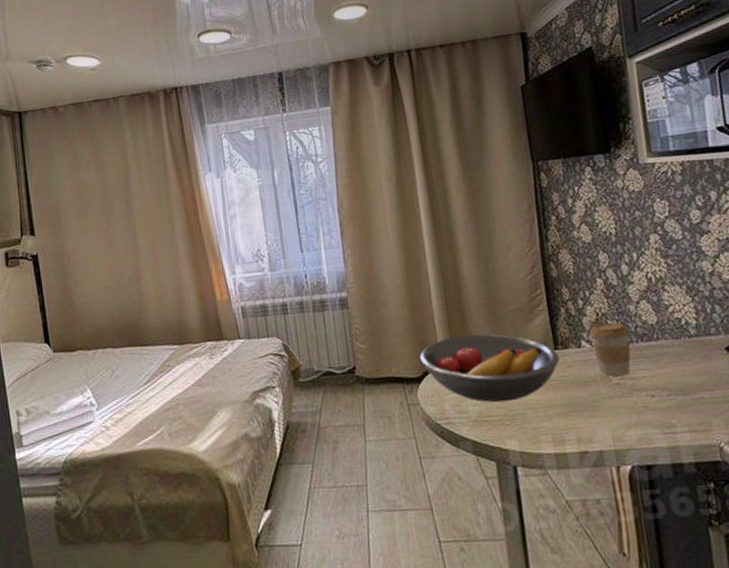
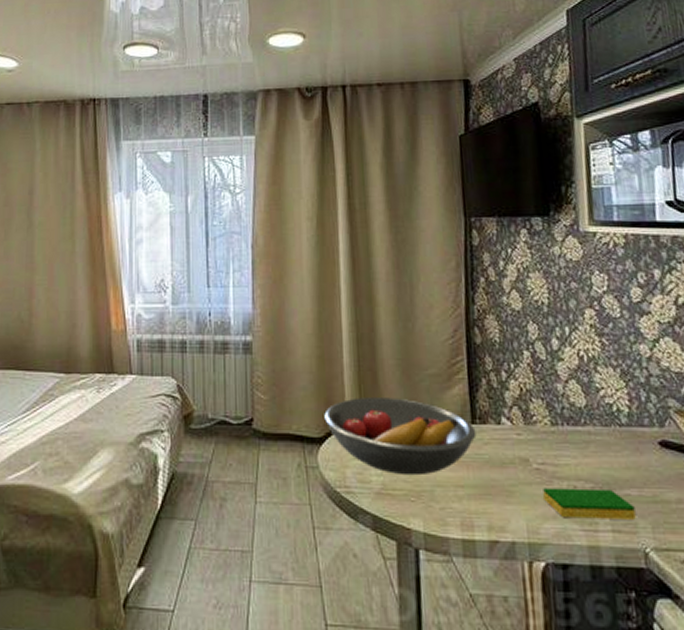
coffee cup: present [589,322,631,377] -> none [511,399,556,461]
dish sponge: none [624,394,710,425] -> present [543,488,636,520]

